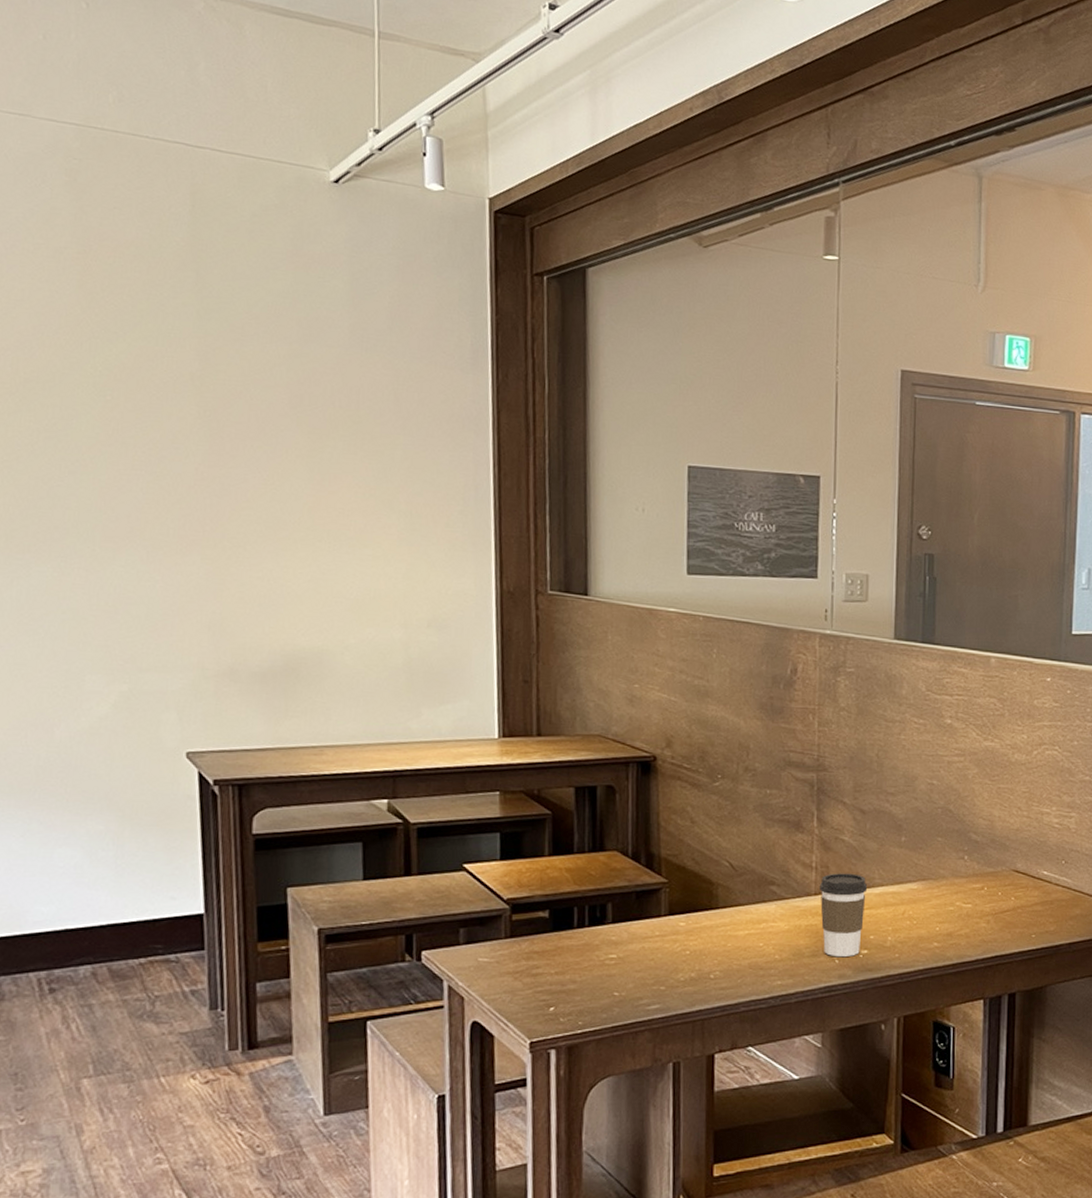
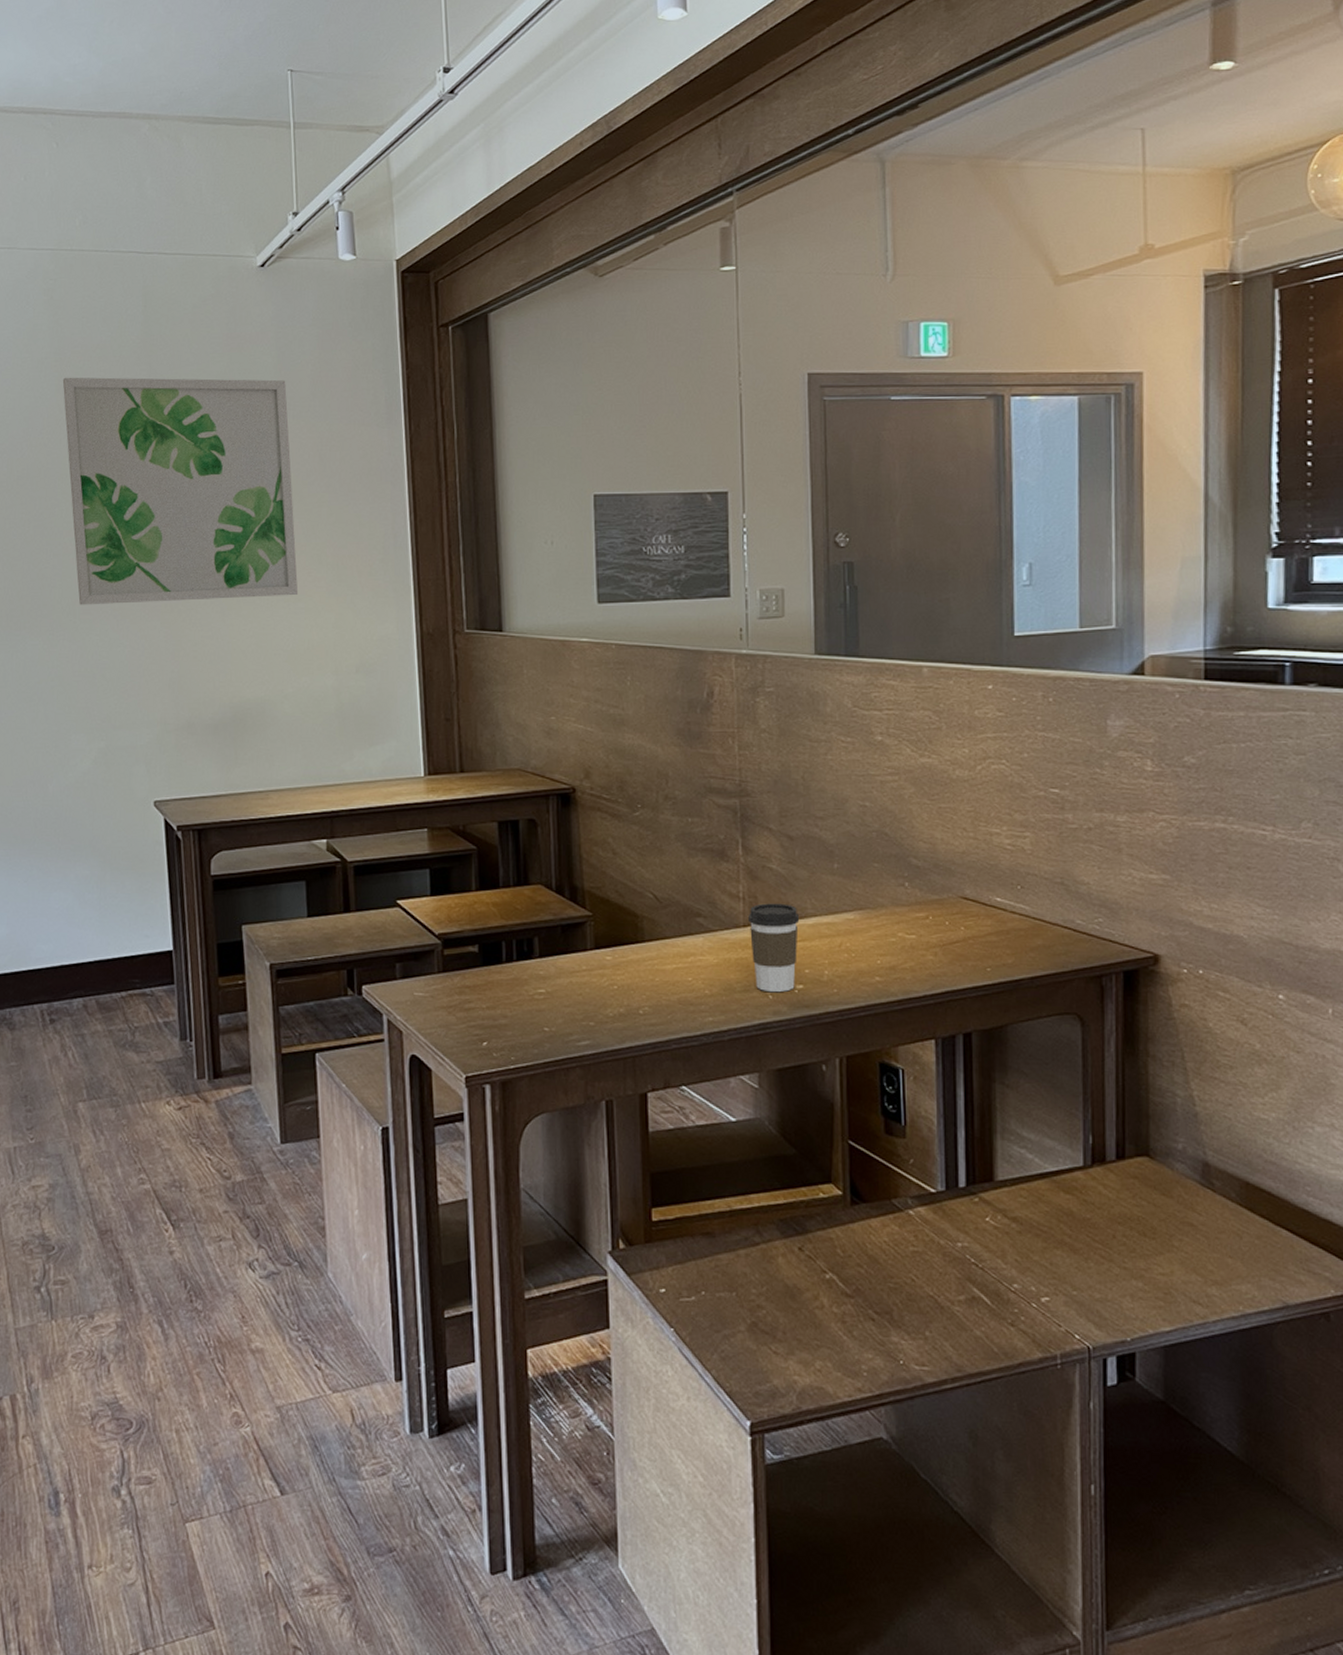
wall art: none [86,272,366,541] -> present [62,377,299,605]

